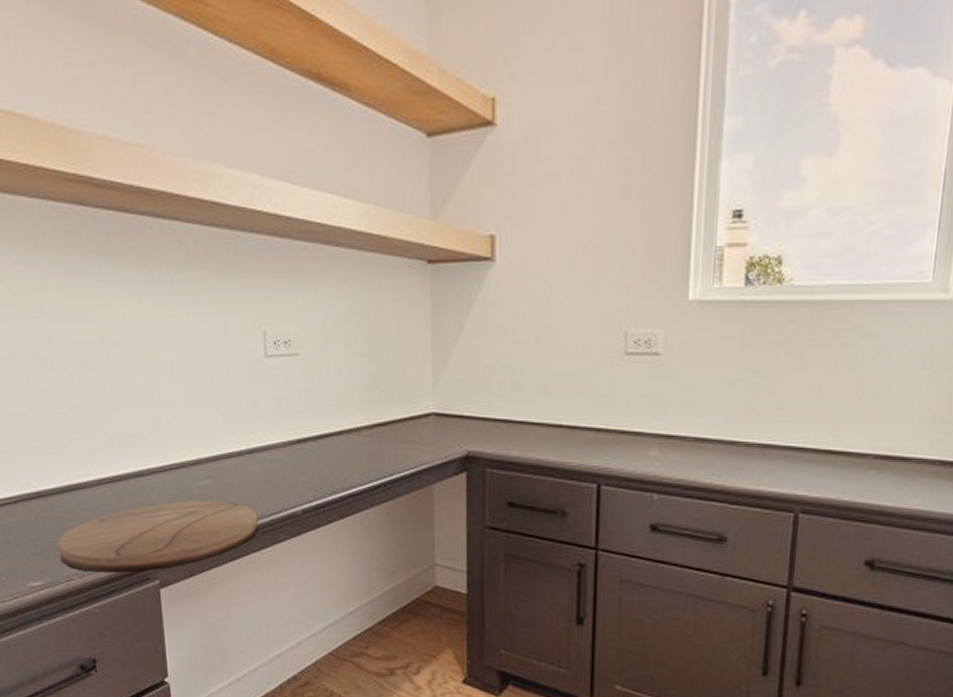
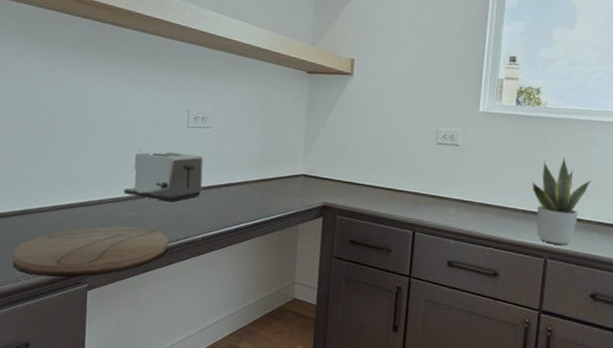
toaster: none [190,392,295,464] -> present [123,151,204,202]
potted plant: none [773,359,866,492] -> present [532,156,592,245]

